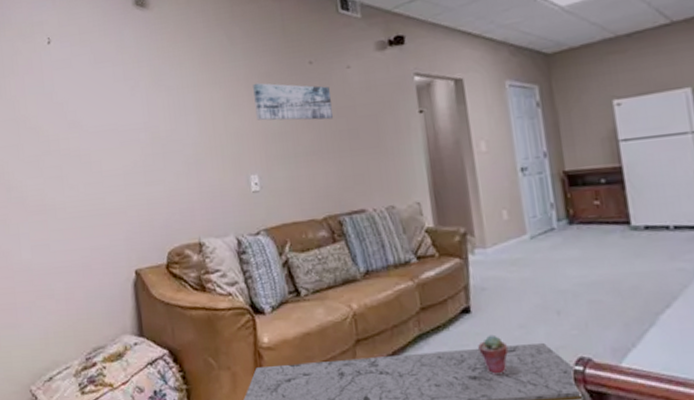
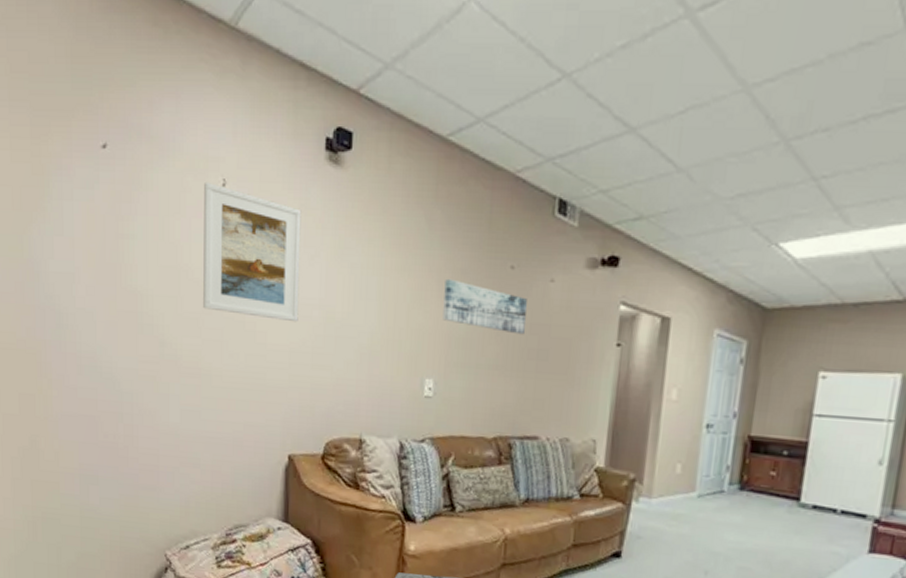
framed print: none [32,42,128,151] -> present [203,181,302,322]

